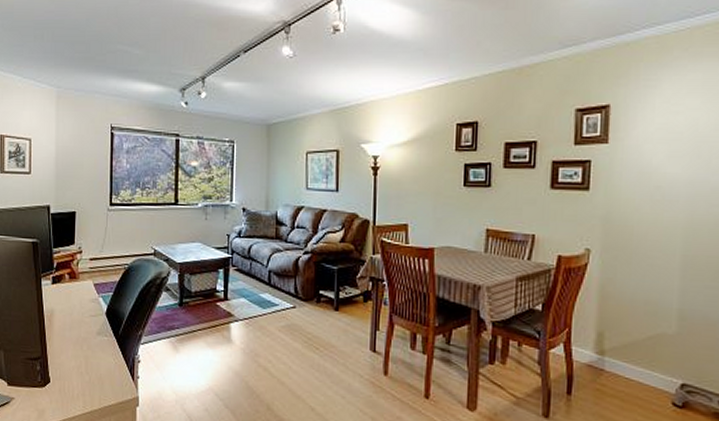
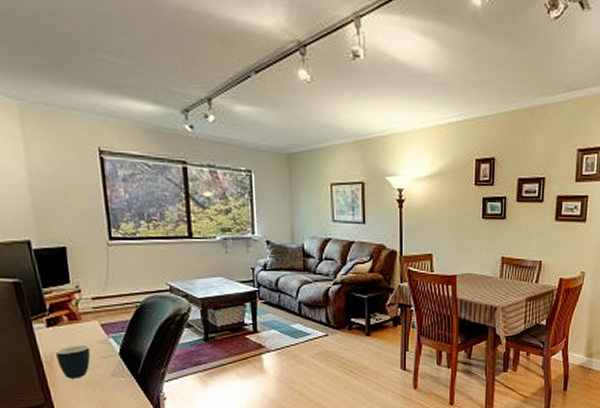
mug: none [55,302,83,335] -> present [55,345,91,379]

